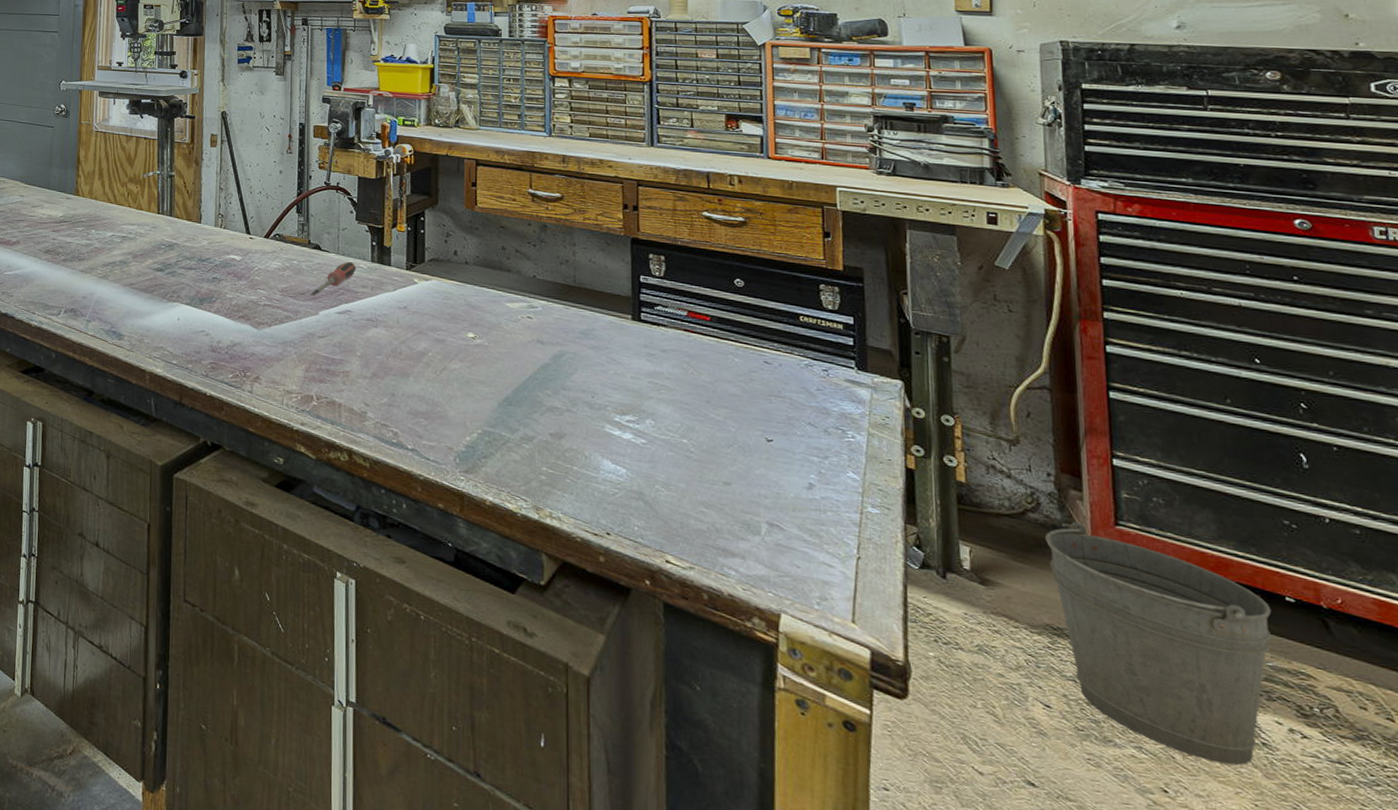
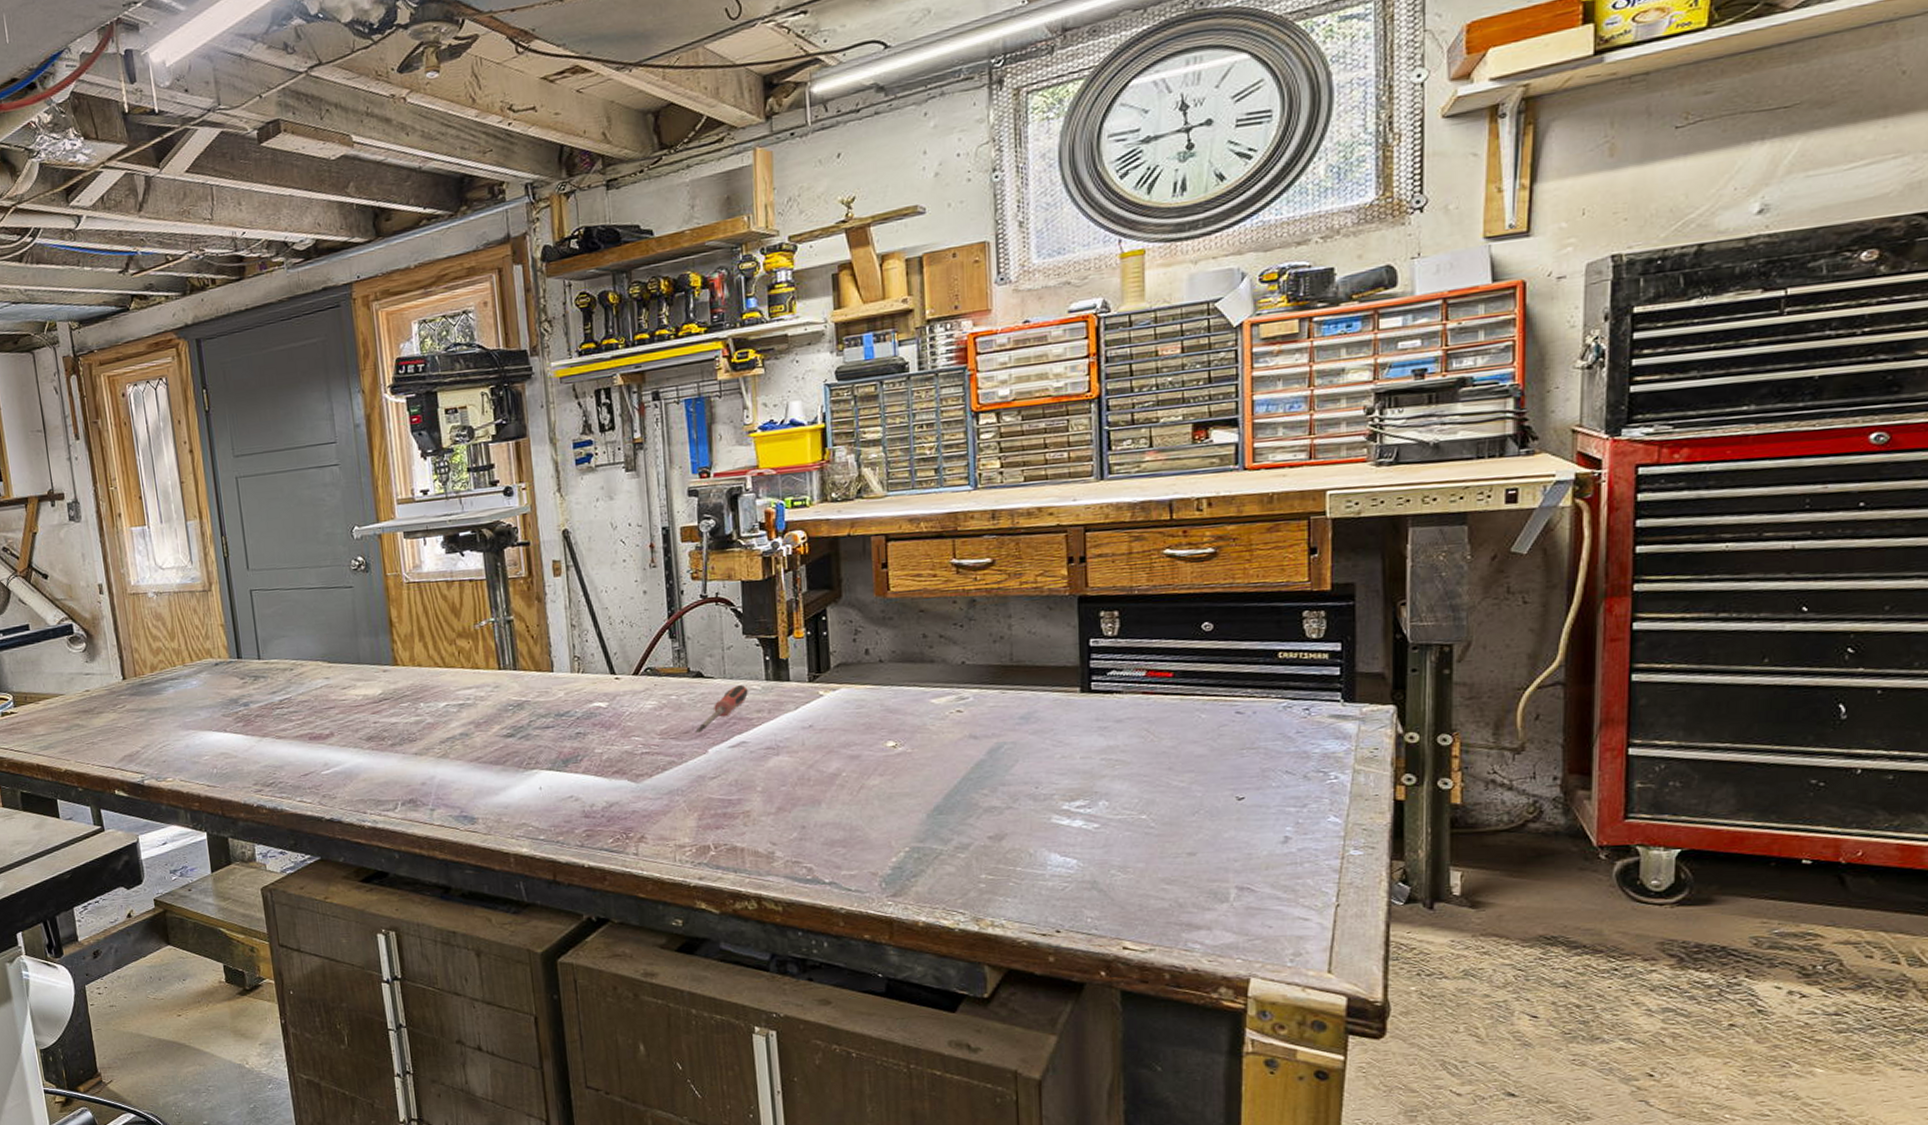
bucket: present [1045,522,1272,765] -> none [1546,824,1785,1037]

